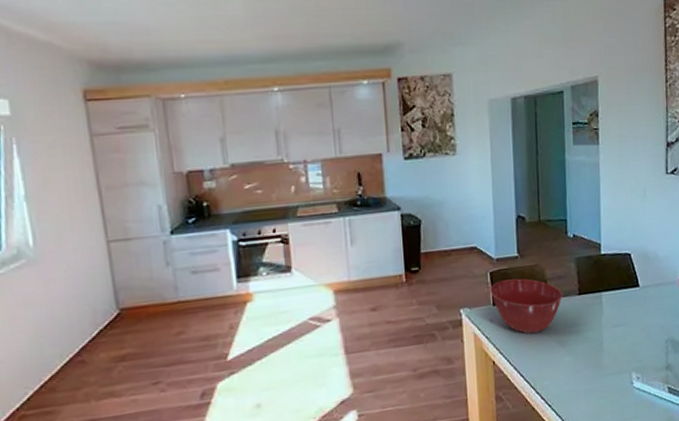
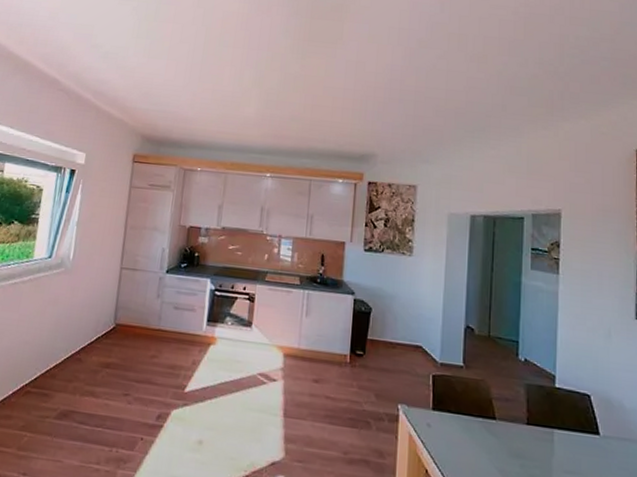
mixing bowl: present [490,278,563,334] -> none [431,386,508,453]

